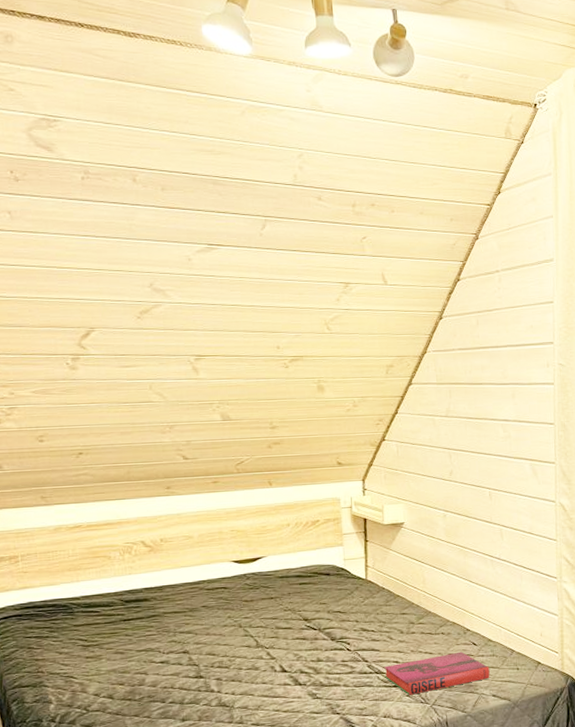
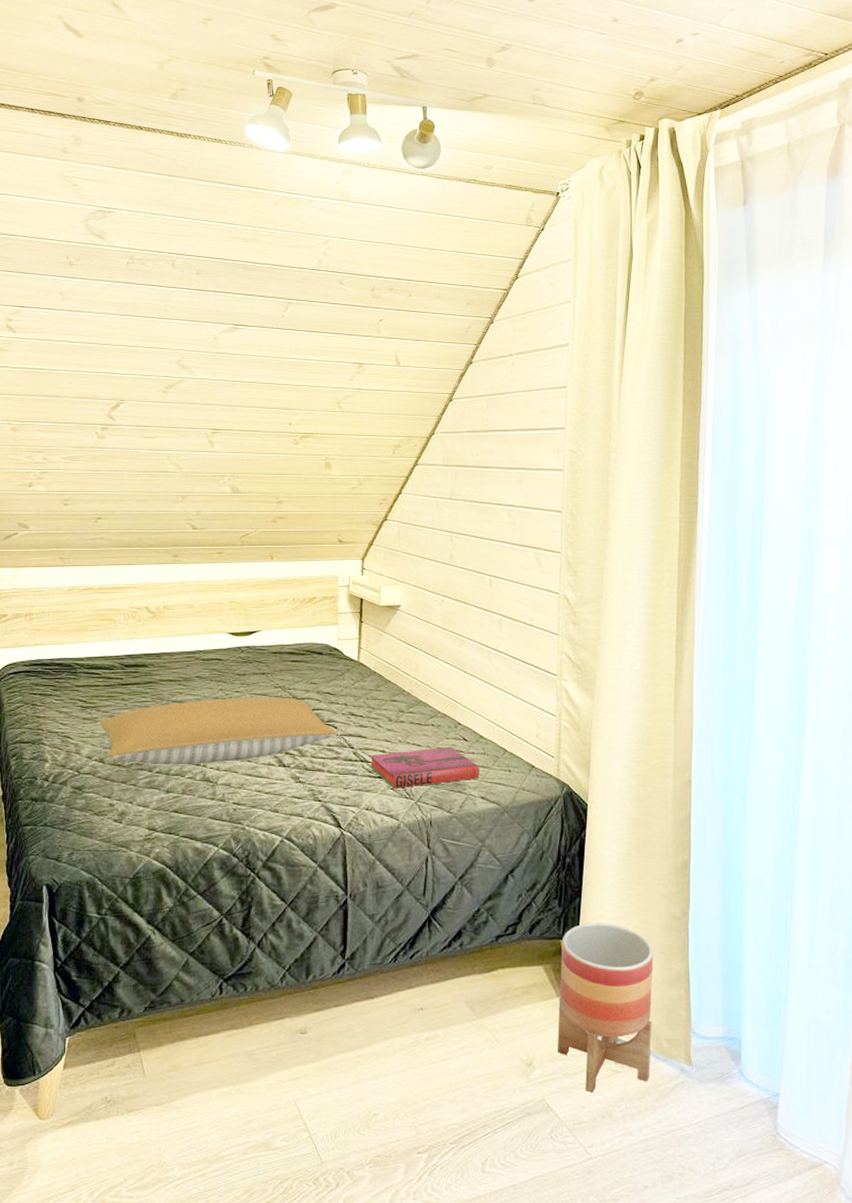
pillow: none [104,619,351,696] -> present [100,697,338,765]

